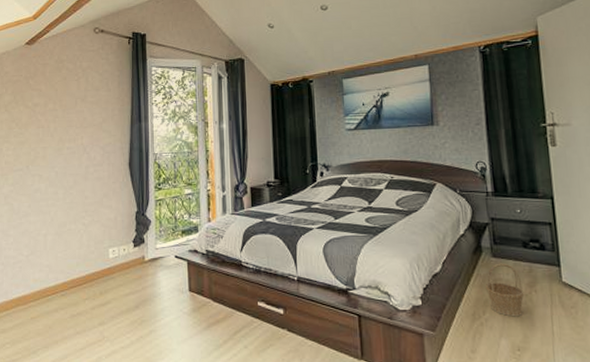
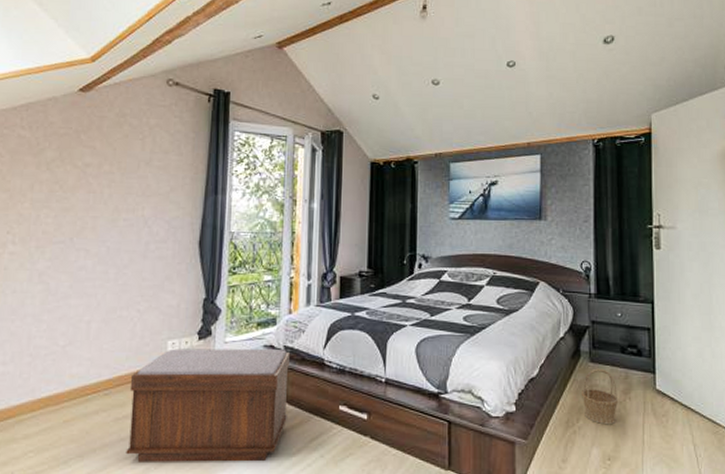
bench: none [81,253,213,352] -> present [126,348,289,462]

